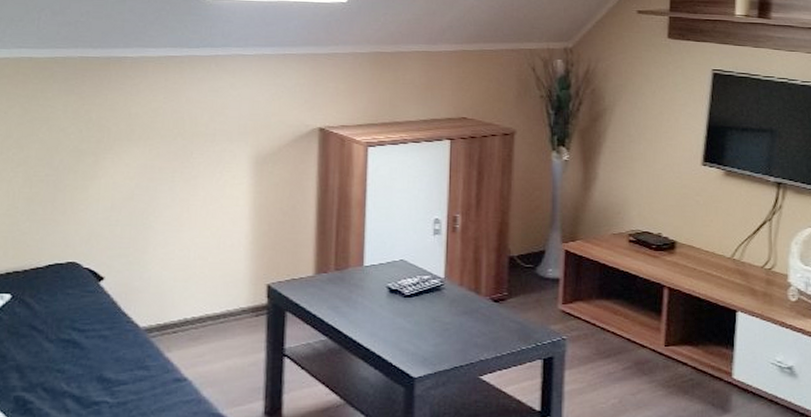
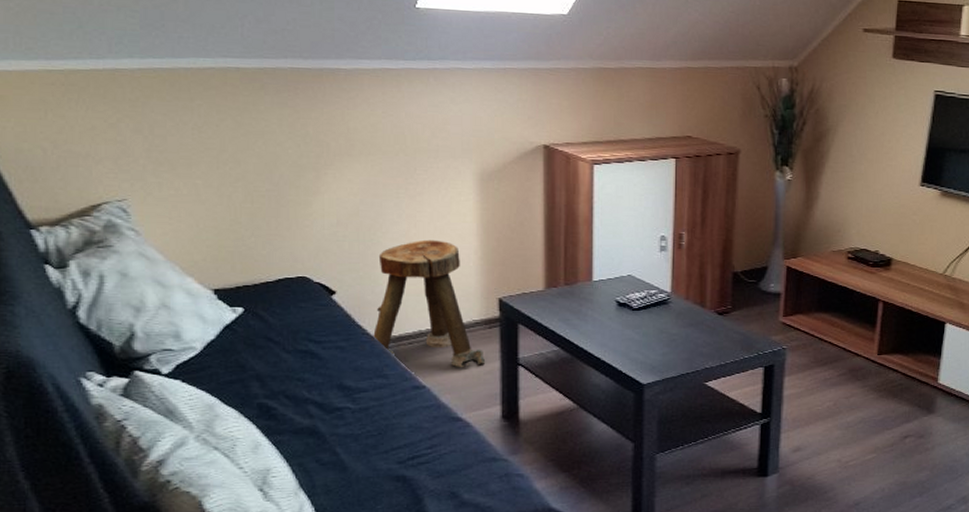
stool: none [136,223,250,359] -> present [372,239,485,368]

